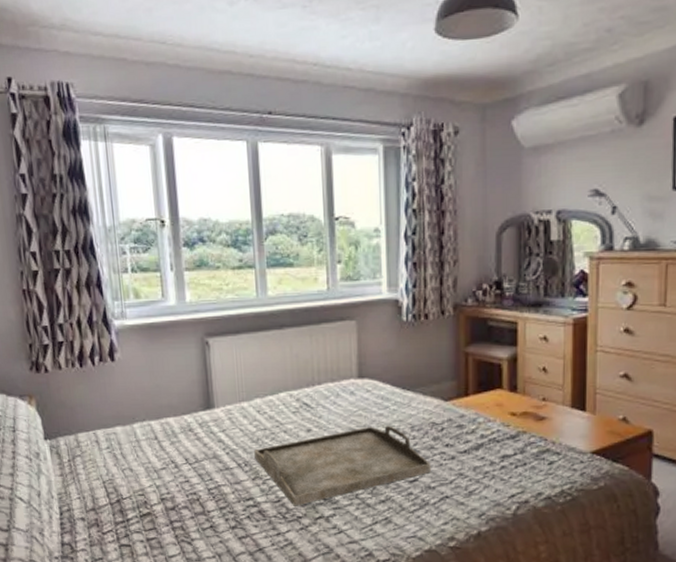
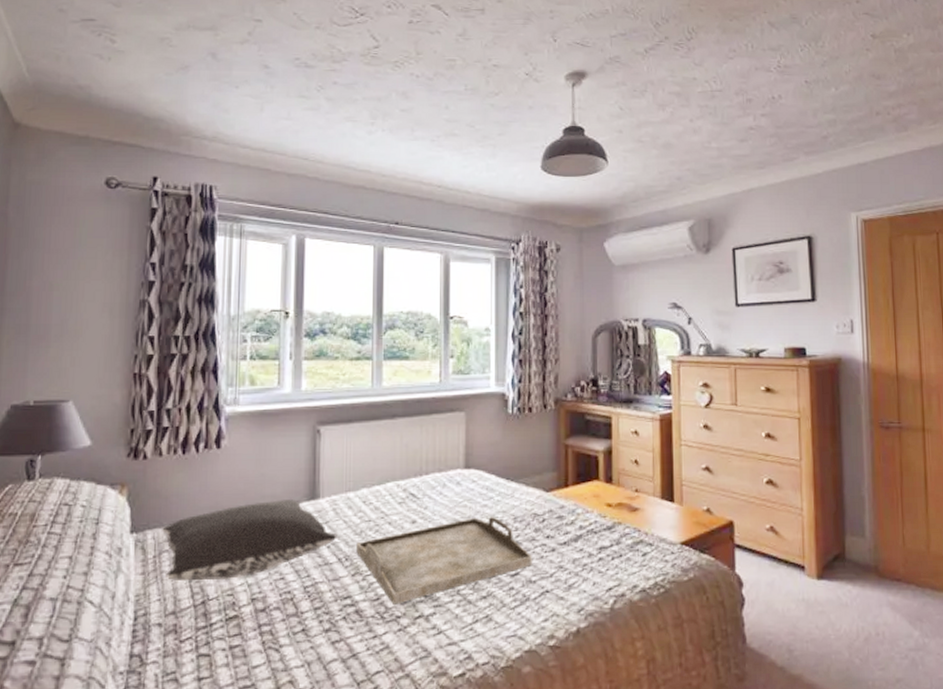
pillow: none [71,409,235,483] -> present [161,499,337,581]

